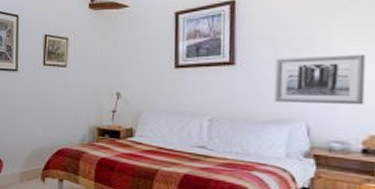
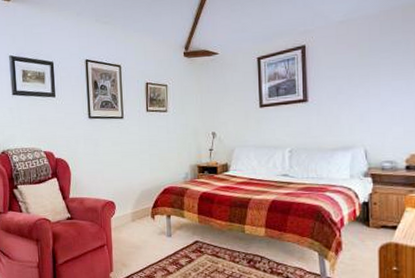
wall art: present [274,55,366,105] -> none [339,88,406,132]

